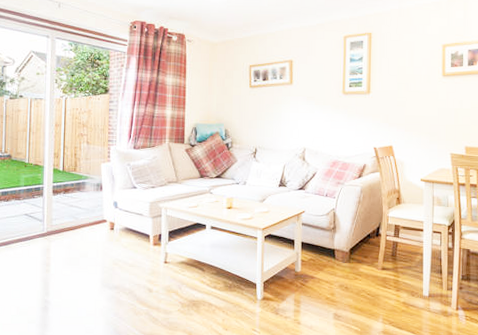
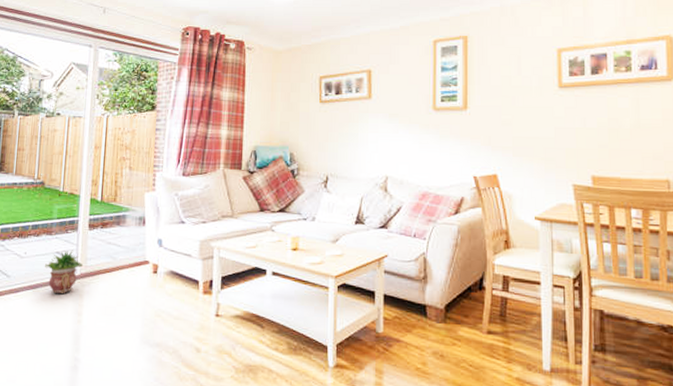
potted plant: none [14,212,50,248] -> present [44,250,84,293]

